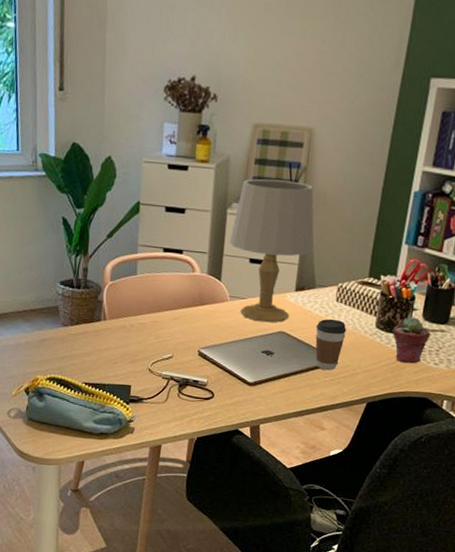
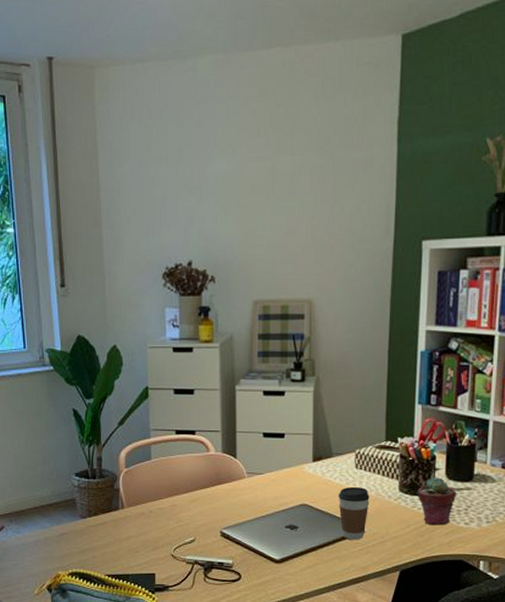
table lamp: present [229,179,314,323] -> none [241,352,327,496]

